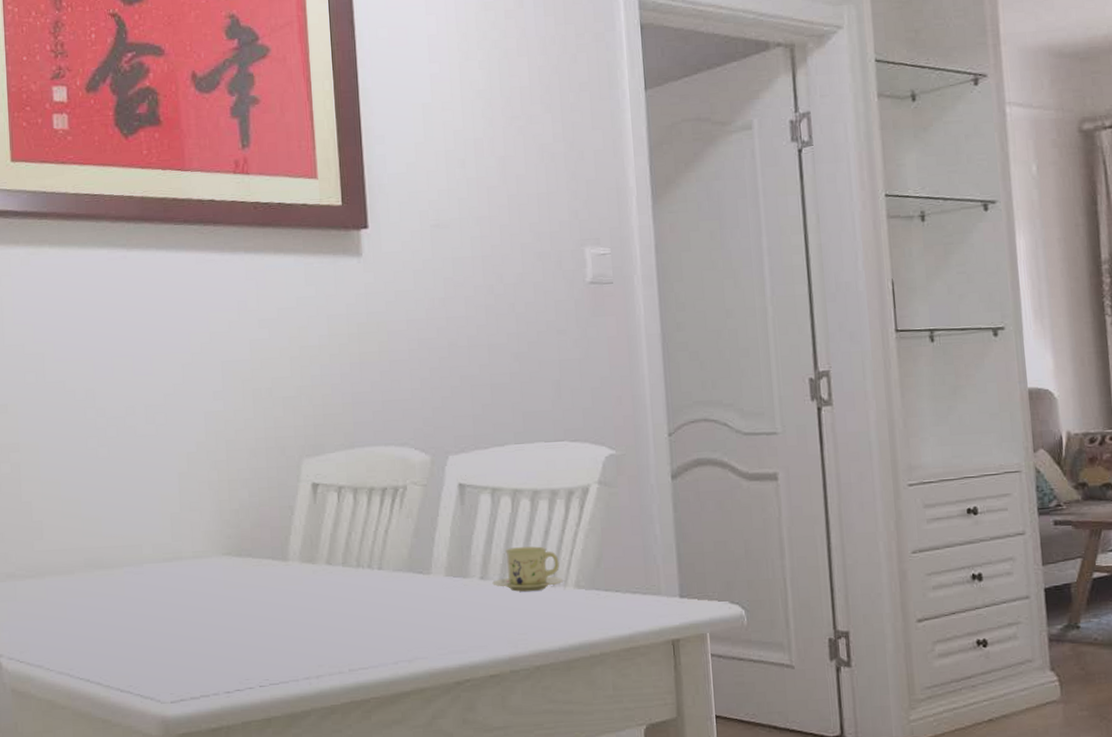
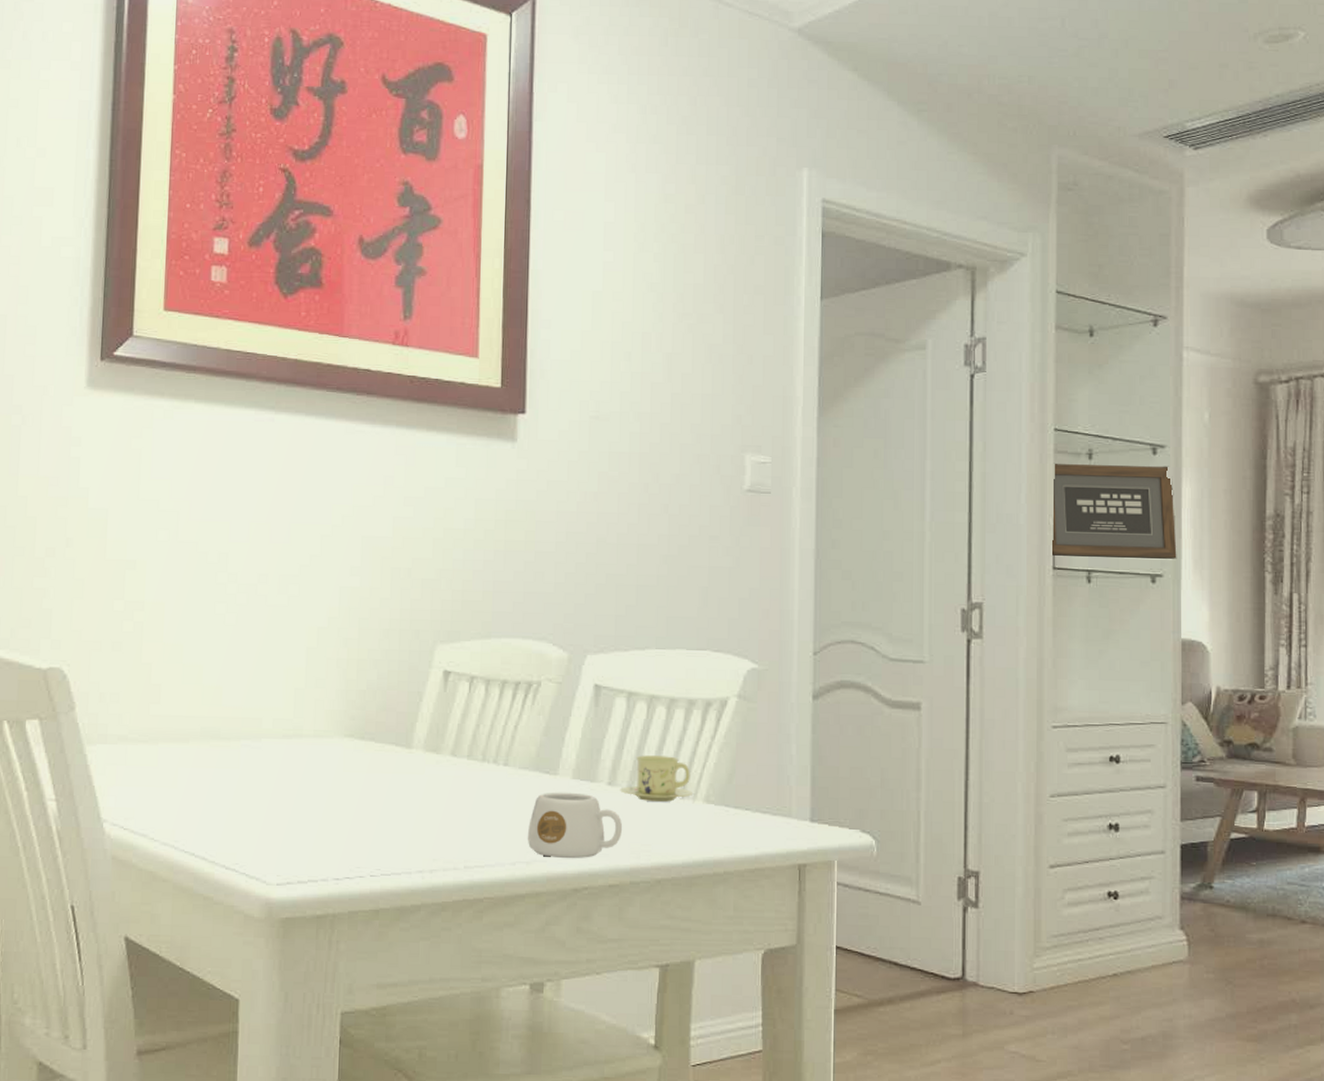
mug: none [406,589,499,654] -> present [527,792,623,859]
picture frame: none [889,222,1017,318] -> present [1052,464,1177,559]

